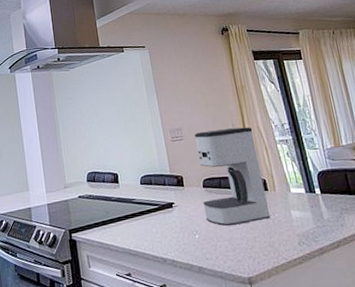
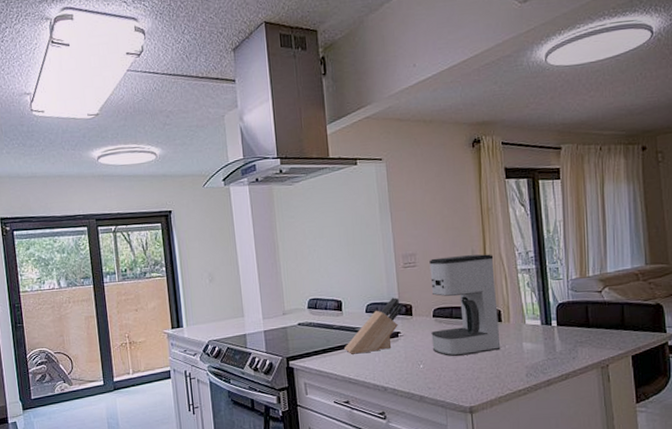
knife block: none [123,169,175,226] -> present [344,297,403,354]

